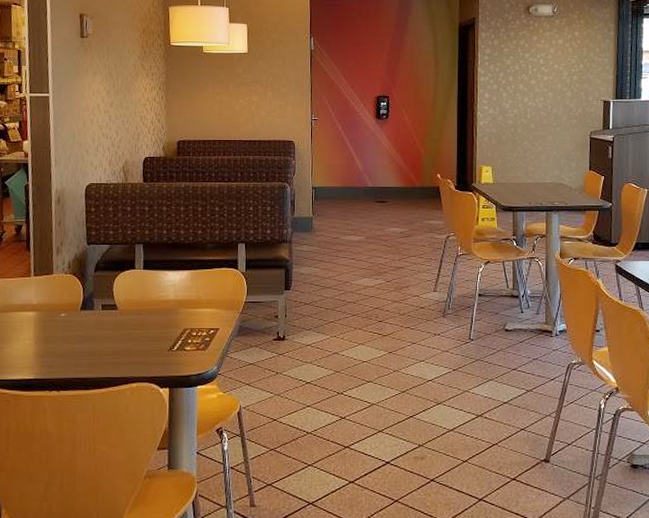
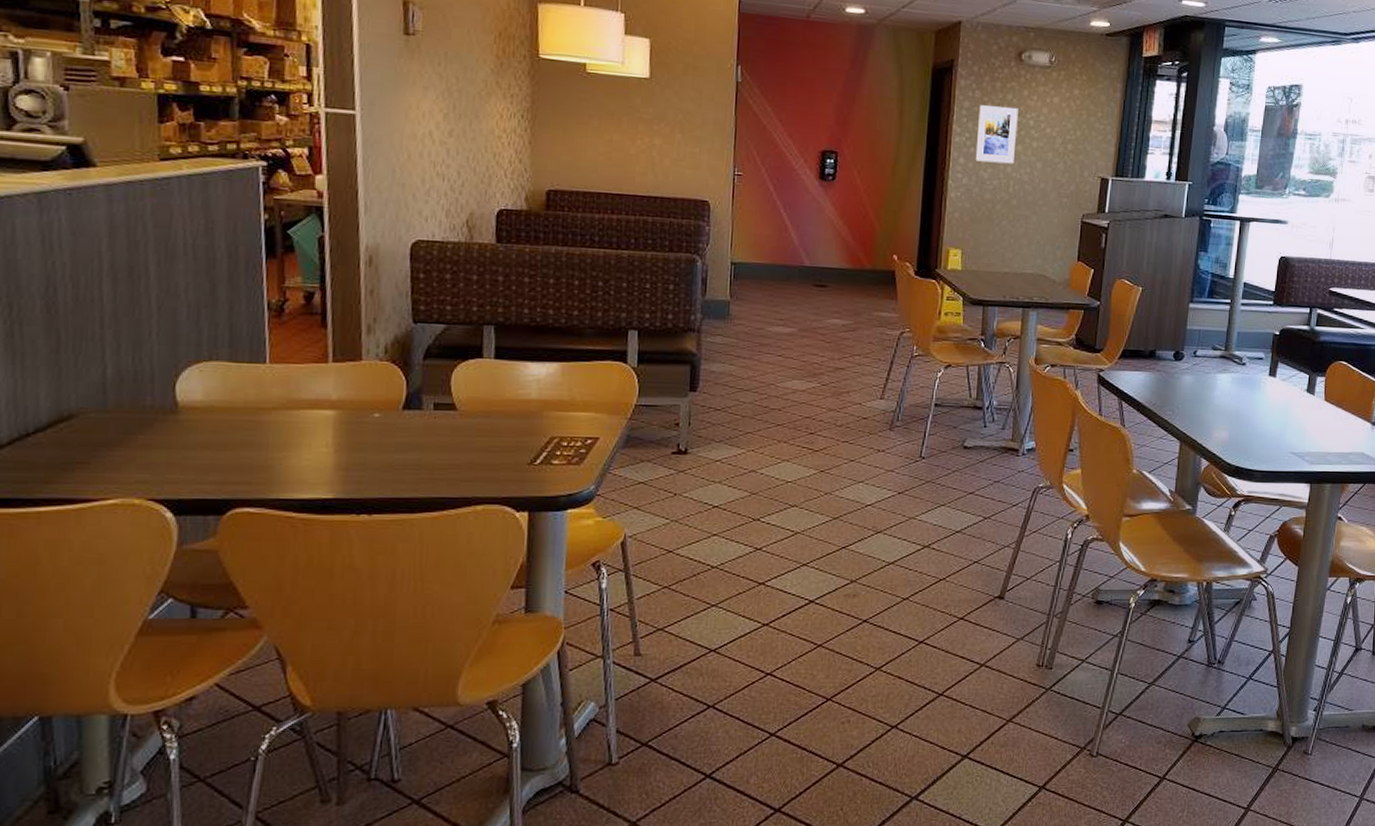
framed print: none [497,50,530,96] -> present [975,105,1018,164]

